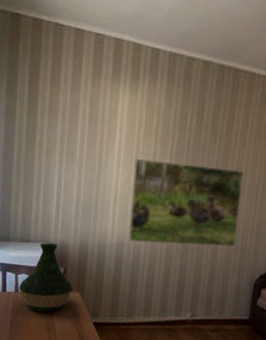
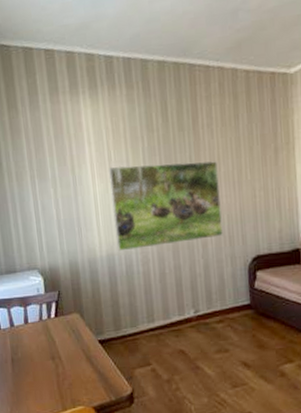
vase: present [19,242,73,312] -> none [14,268,71,342]

